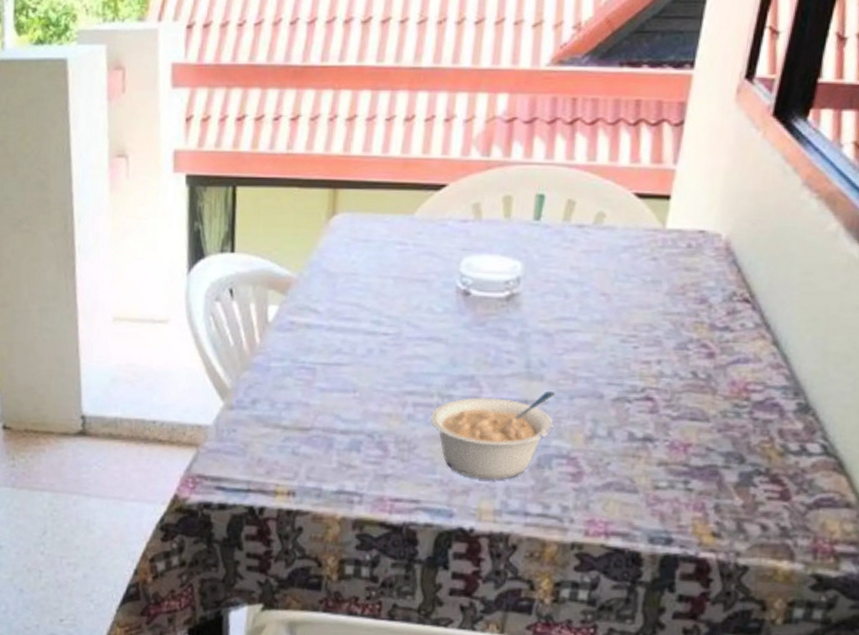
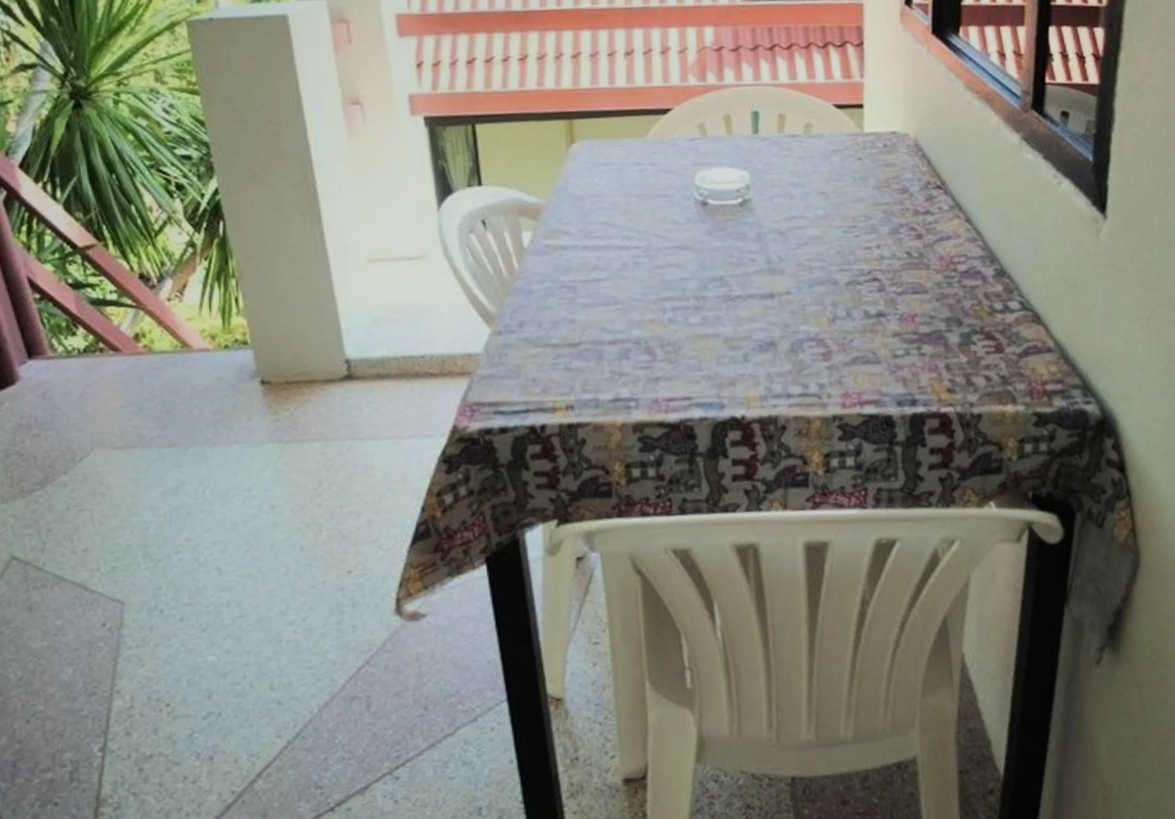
legume: present [429,392,556,480] -> none [689,283,800,370]

